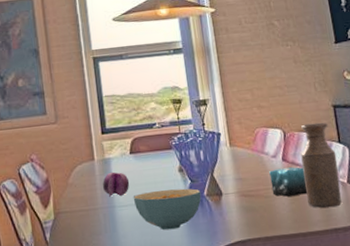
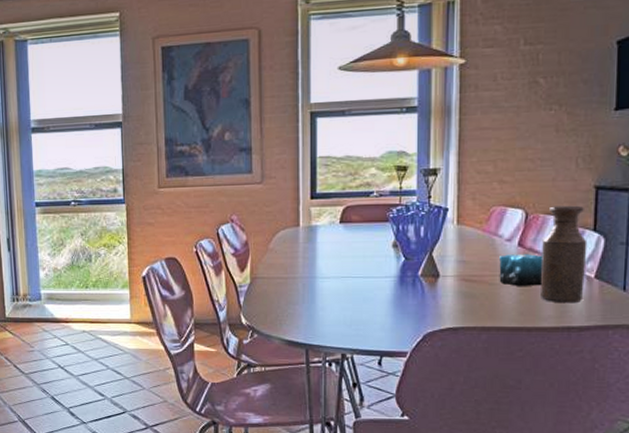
fruit: present [102,172,130,197] -> none [305,240,336,267]
cereal bowl: present [133,188,202,230] -> none [337,265,415,308]

